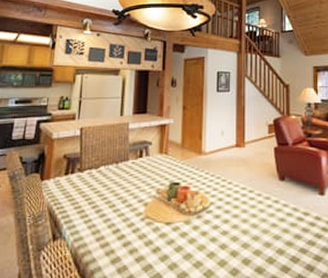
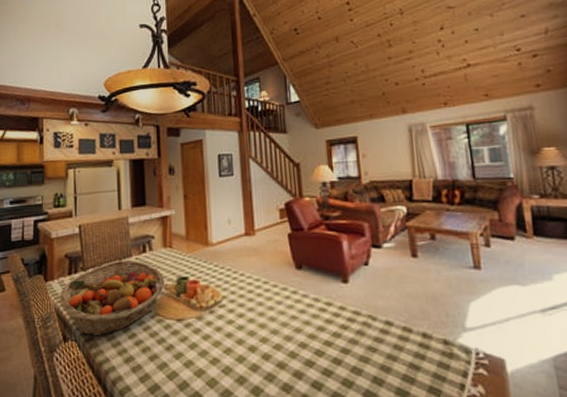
fruit basket: none [53,163,158,236] -> present [59,260,165,336]

